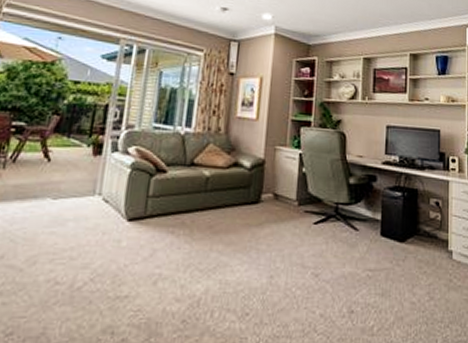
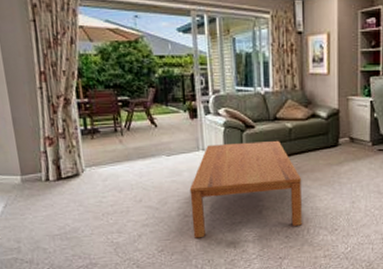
coffee table: none [61,189,213,317] -> present [189,140,302,238]

